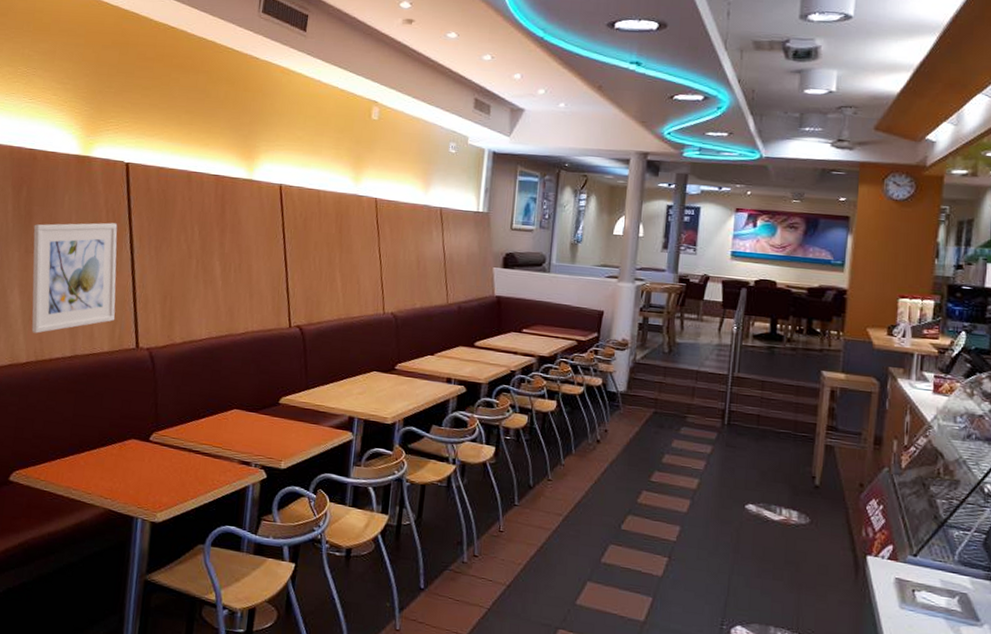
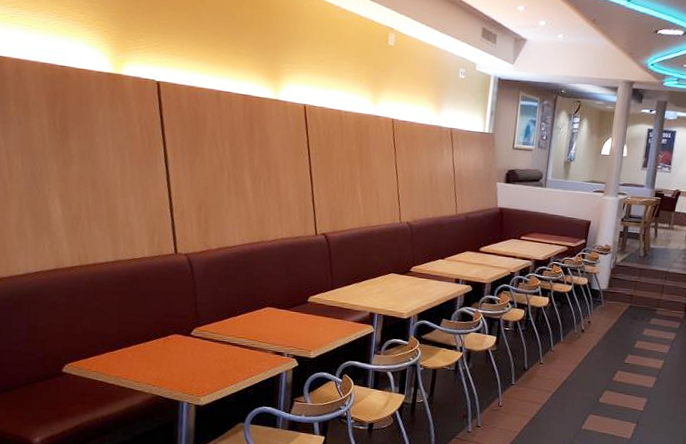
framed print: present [31,222,118,334] -> none [70,138,154,241]

